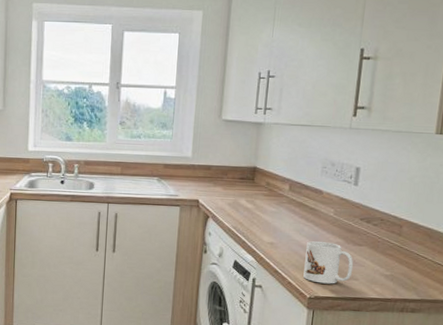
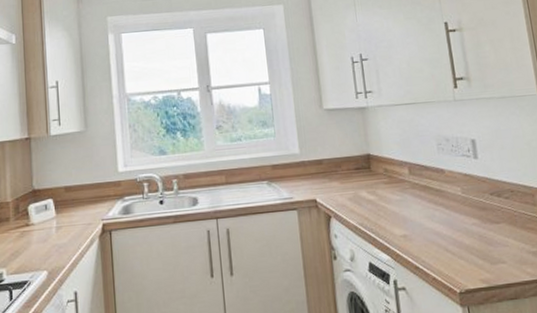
mug: present [303,241,354,284] -> none [442,225,498,274]

